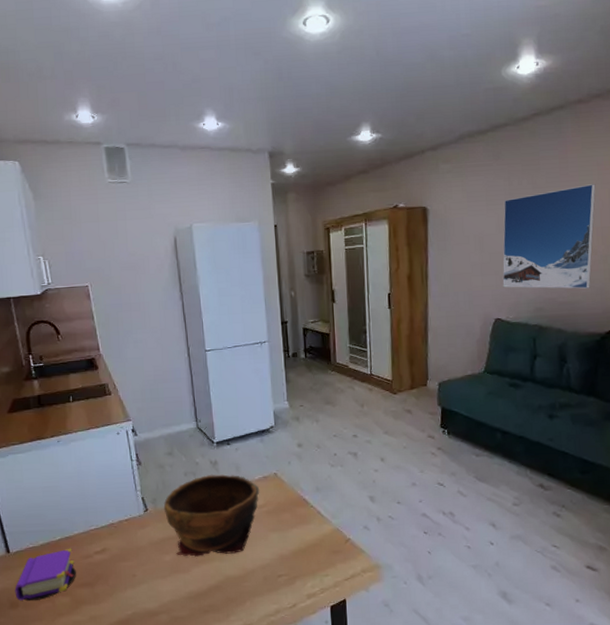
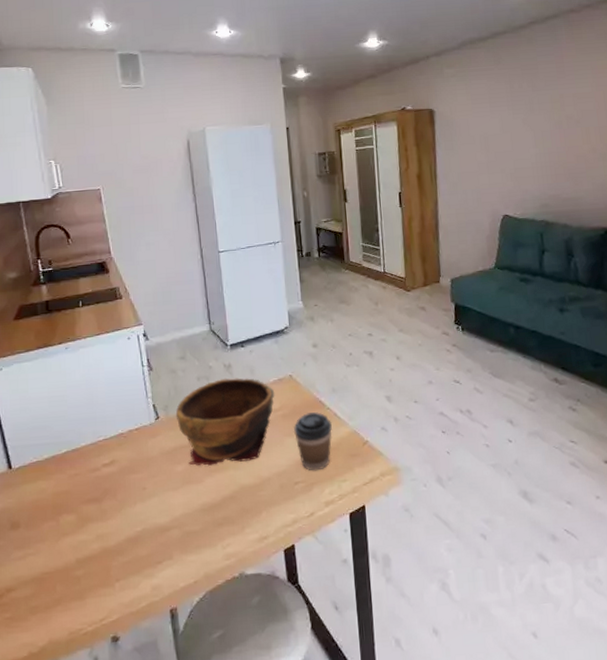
book: present [15,548,76,601] -> none [16,461,83,521]
coffee cup: none [277,509,316,566] -> present [293,412,333,471]
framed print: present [502,184,596,289] -> none [506,86,592,186]

